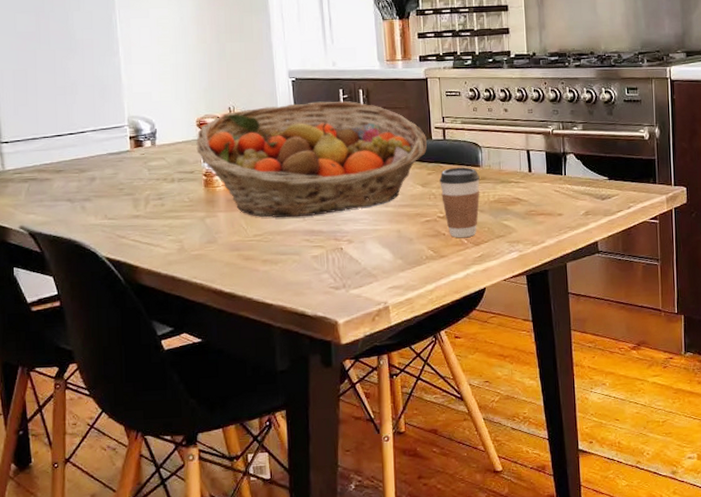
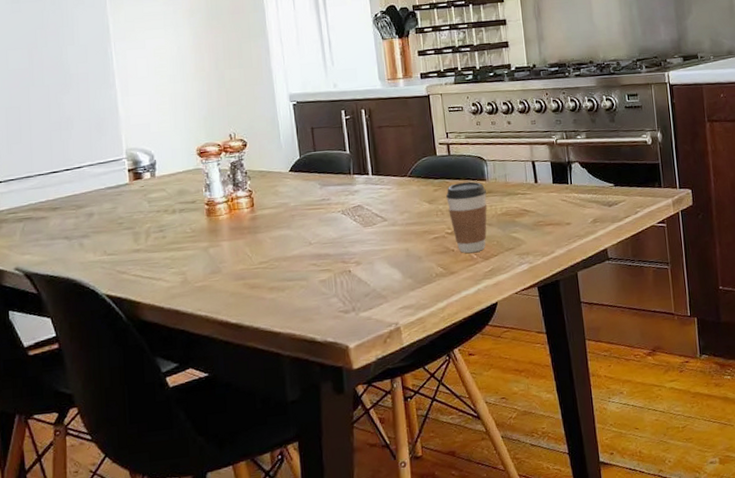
fruit basket: present [196,100,428,218] -> none [197,121,433,244]

